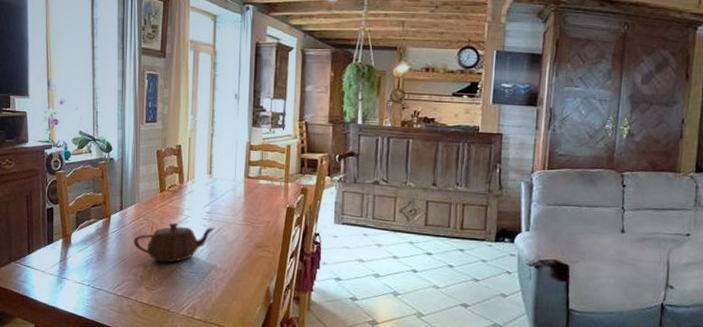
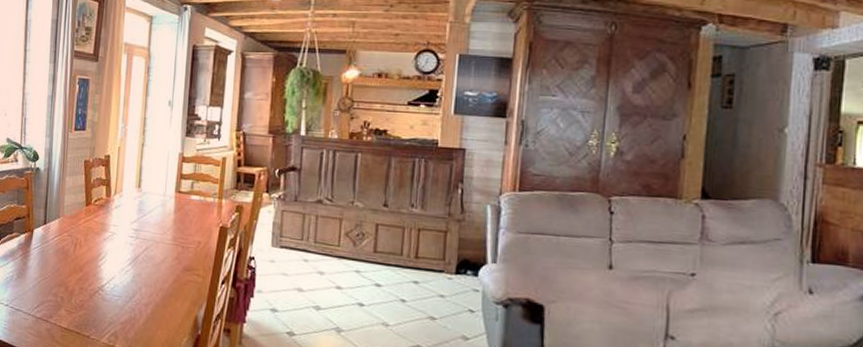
teapot: present [133,222,215,263] -> none [55,239,142,284]

